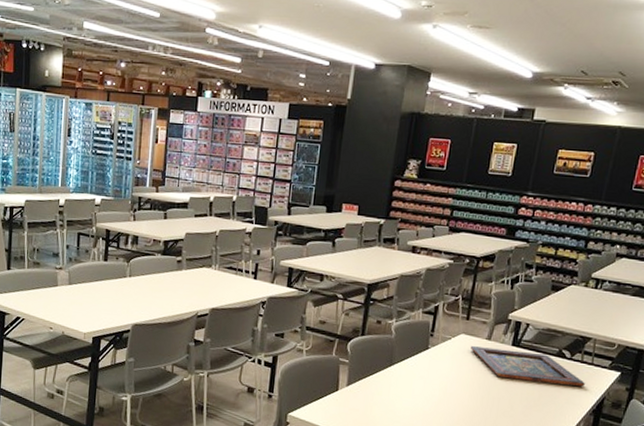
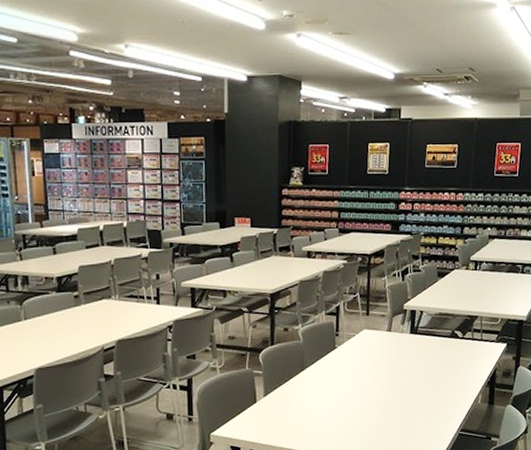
religious icon: present [470,346,585,387] -> none [373,337,478,366]

